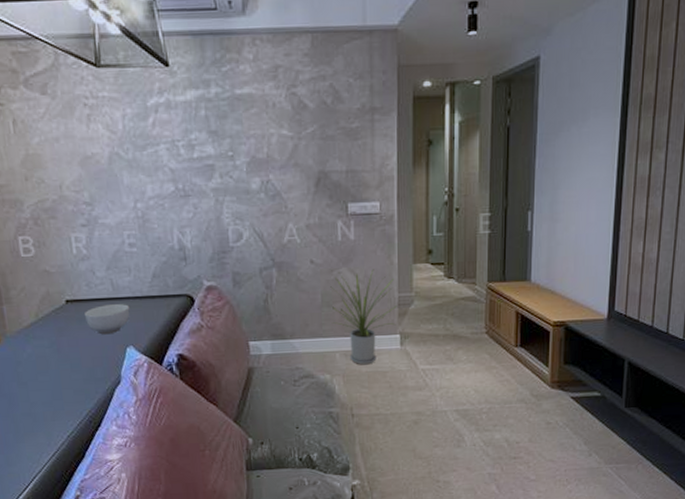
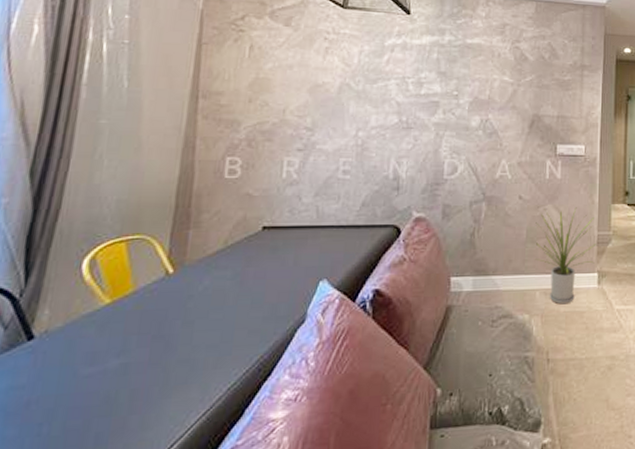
bowl: present [83,303,130,335] -> none [279,232,332,266]

